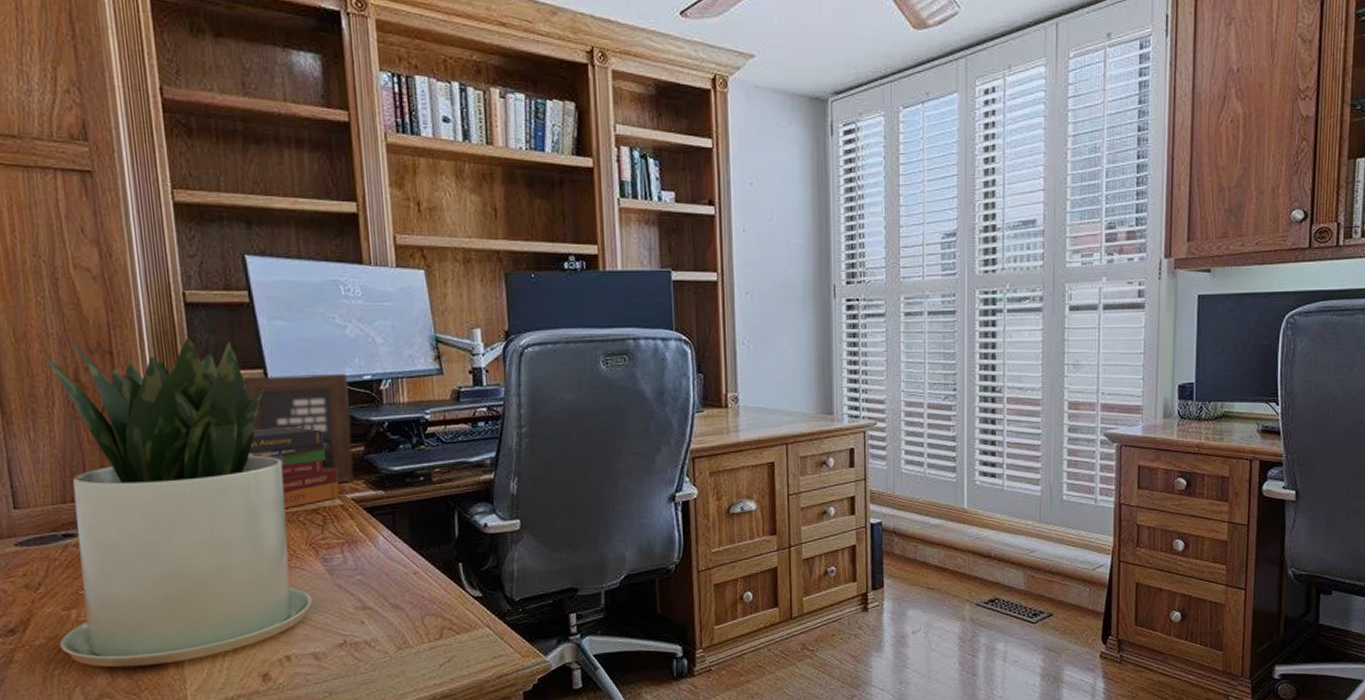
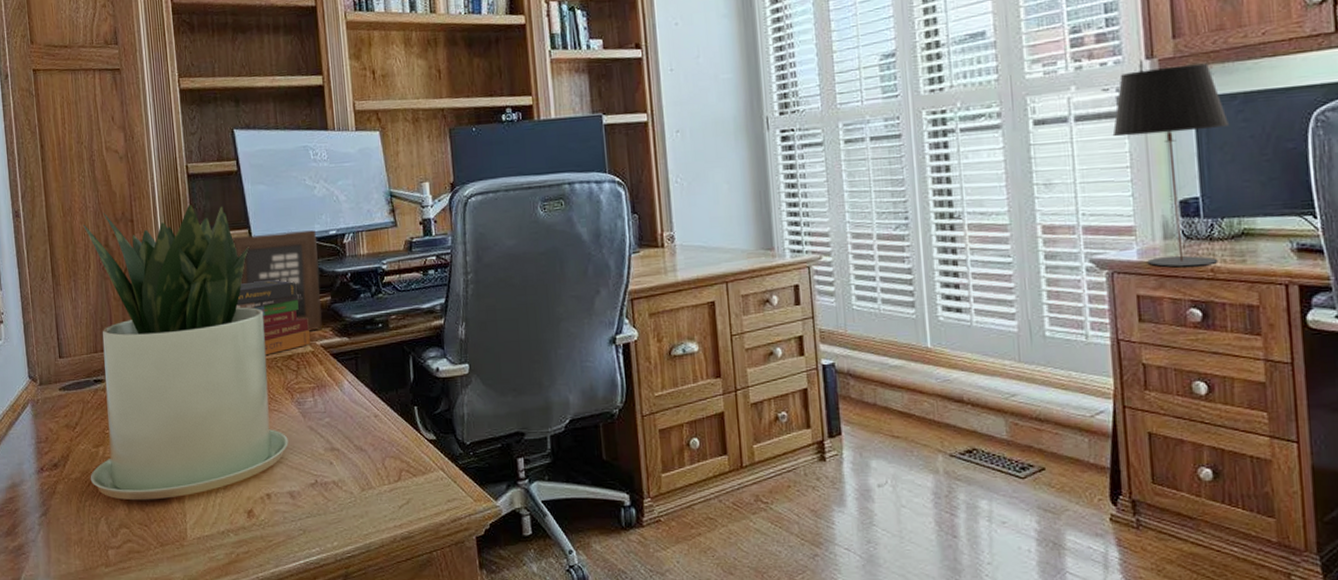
table lamp: none [1132,266,1224,443] -> present [1112,63,1230,268]

